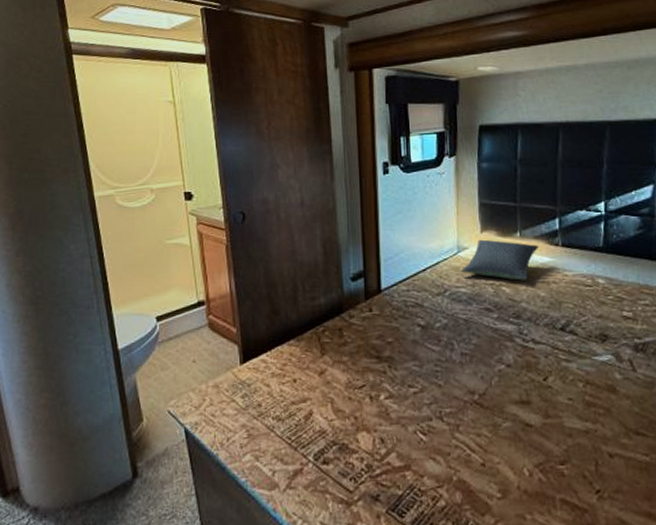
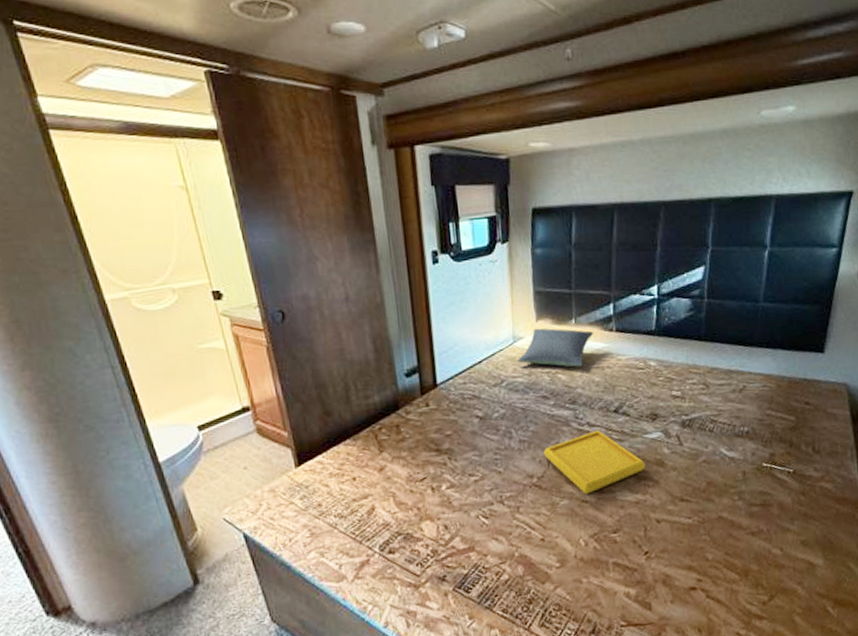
serving tray: none [485,348,596,417] -> present [543,430,646,494]

